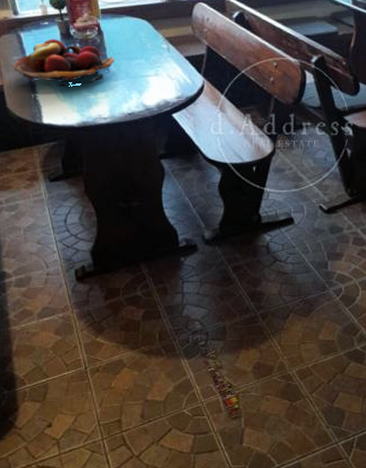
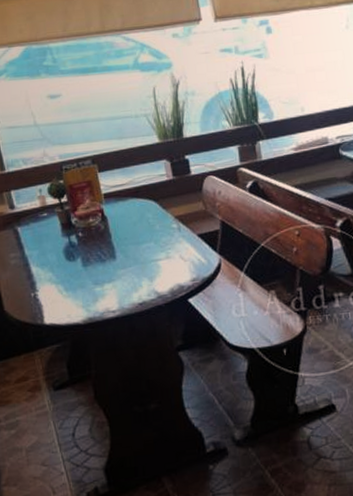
fruit basket: present [12,39,115,87] -> none [9,230,121,283]

